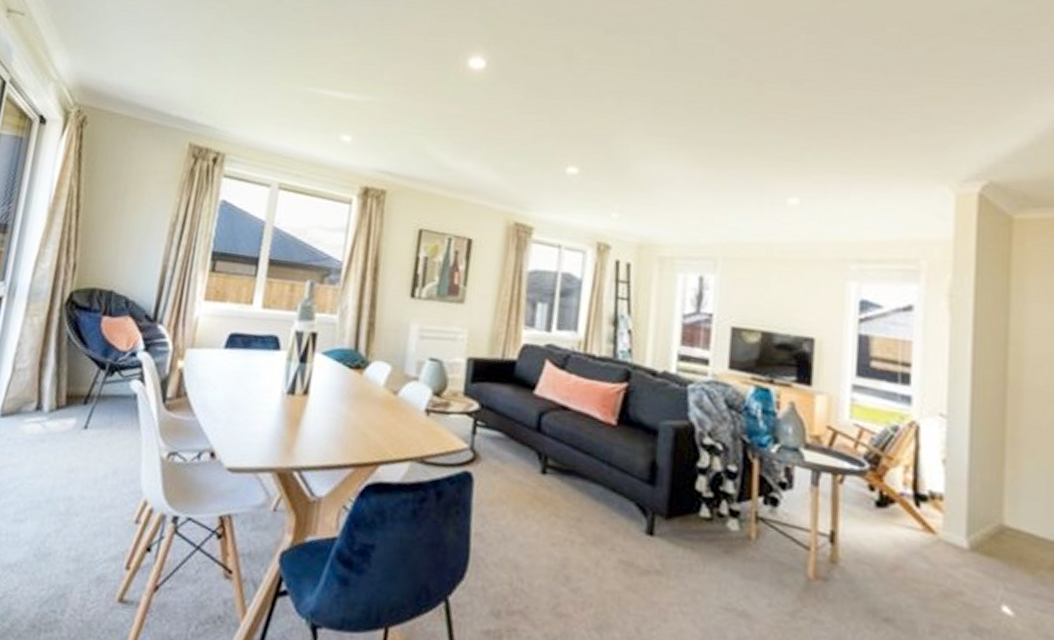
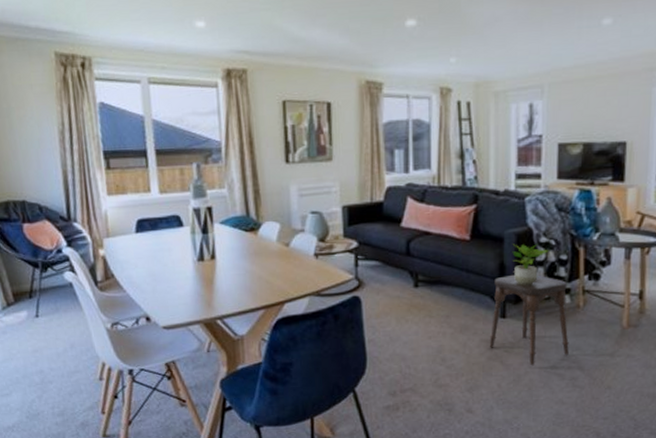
stool: none [629,479,735,611] -> present [489,274,569,366]
potted plant: none [667,439,715,498] -> present [512,244,549,285]

